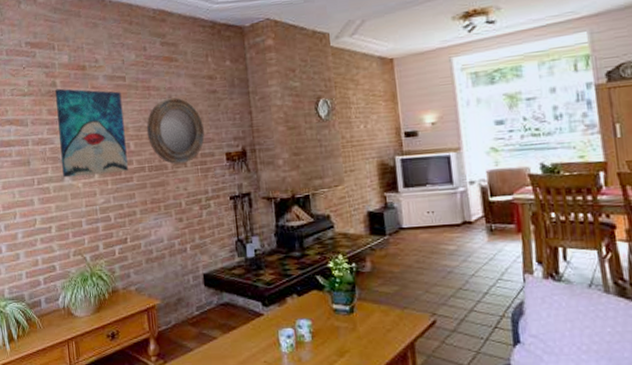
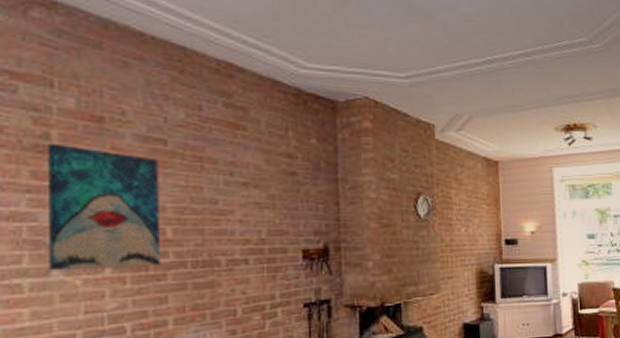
home mirror: present [146,97,205,165] -> none [193,175,276,261]

